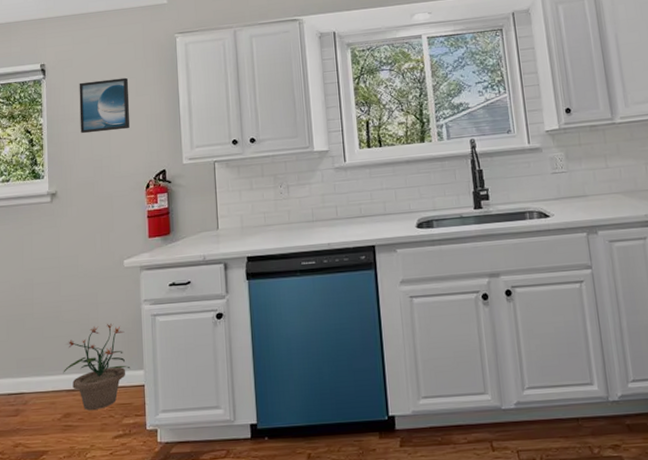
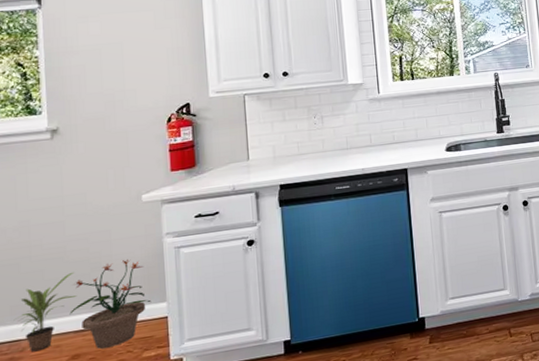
potted plant: none [19,331,69,406] -> present [13,271,77,352]
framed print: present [79,77,130,134] -> none [84,9,148,67]

